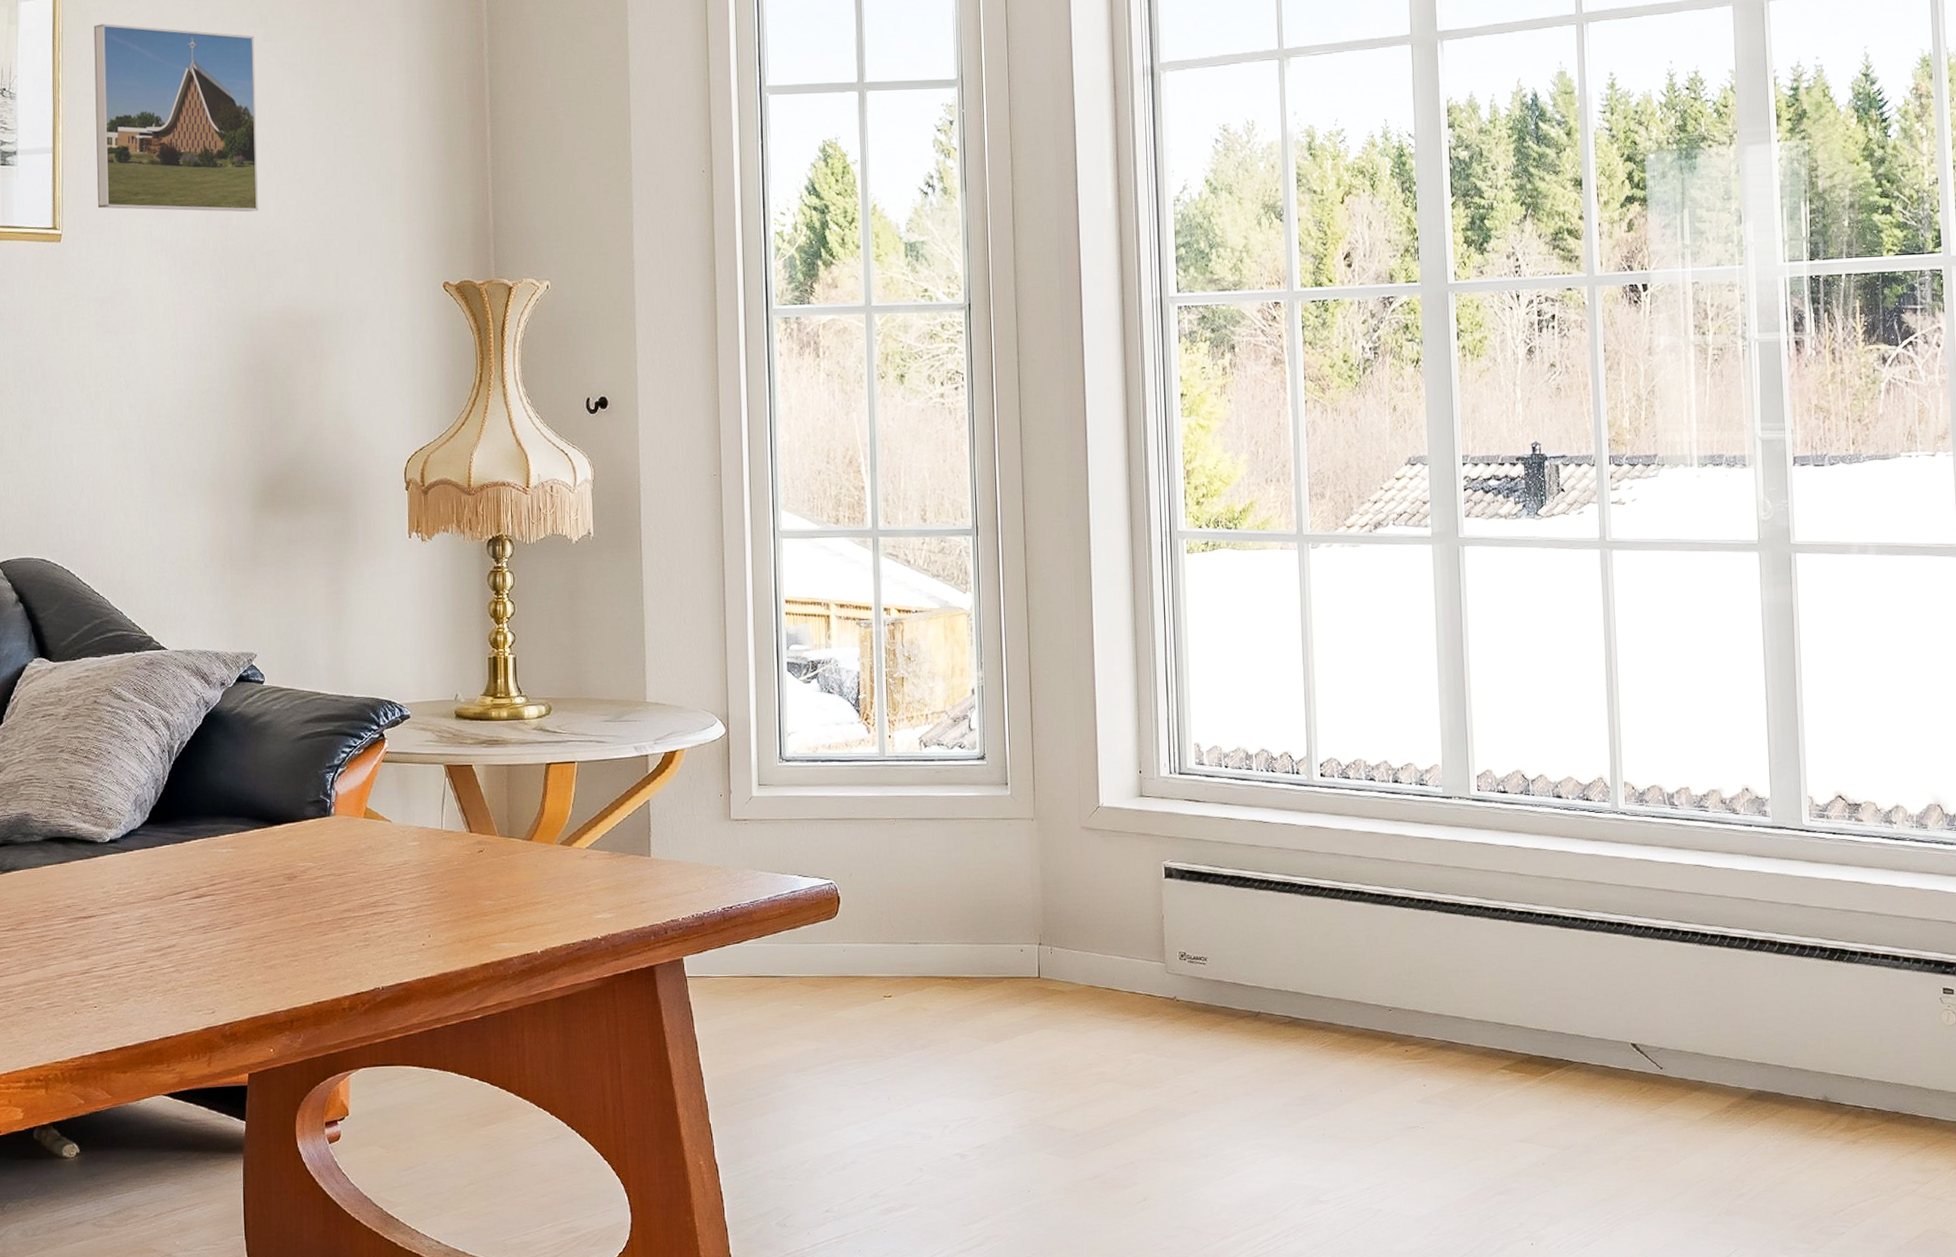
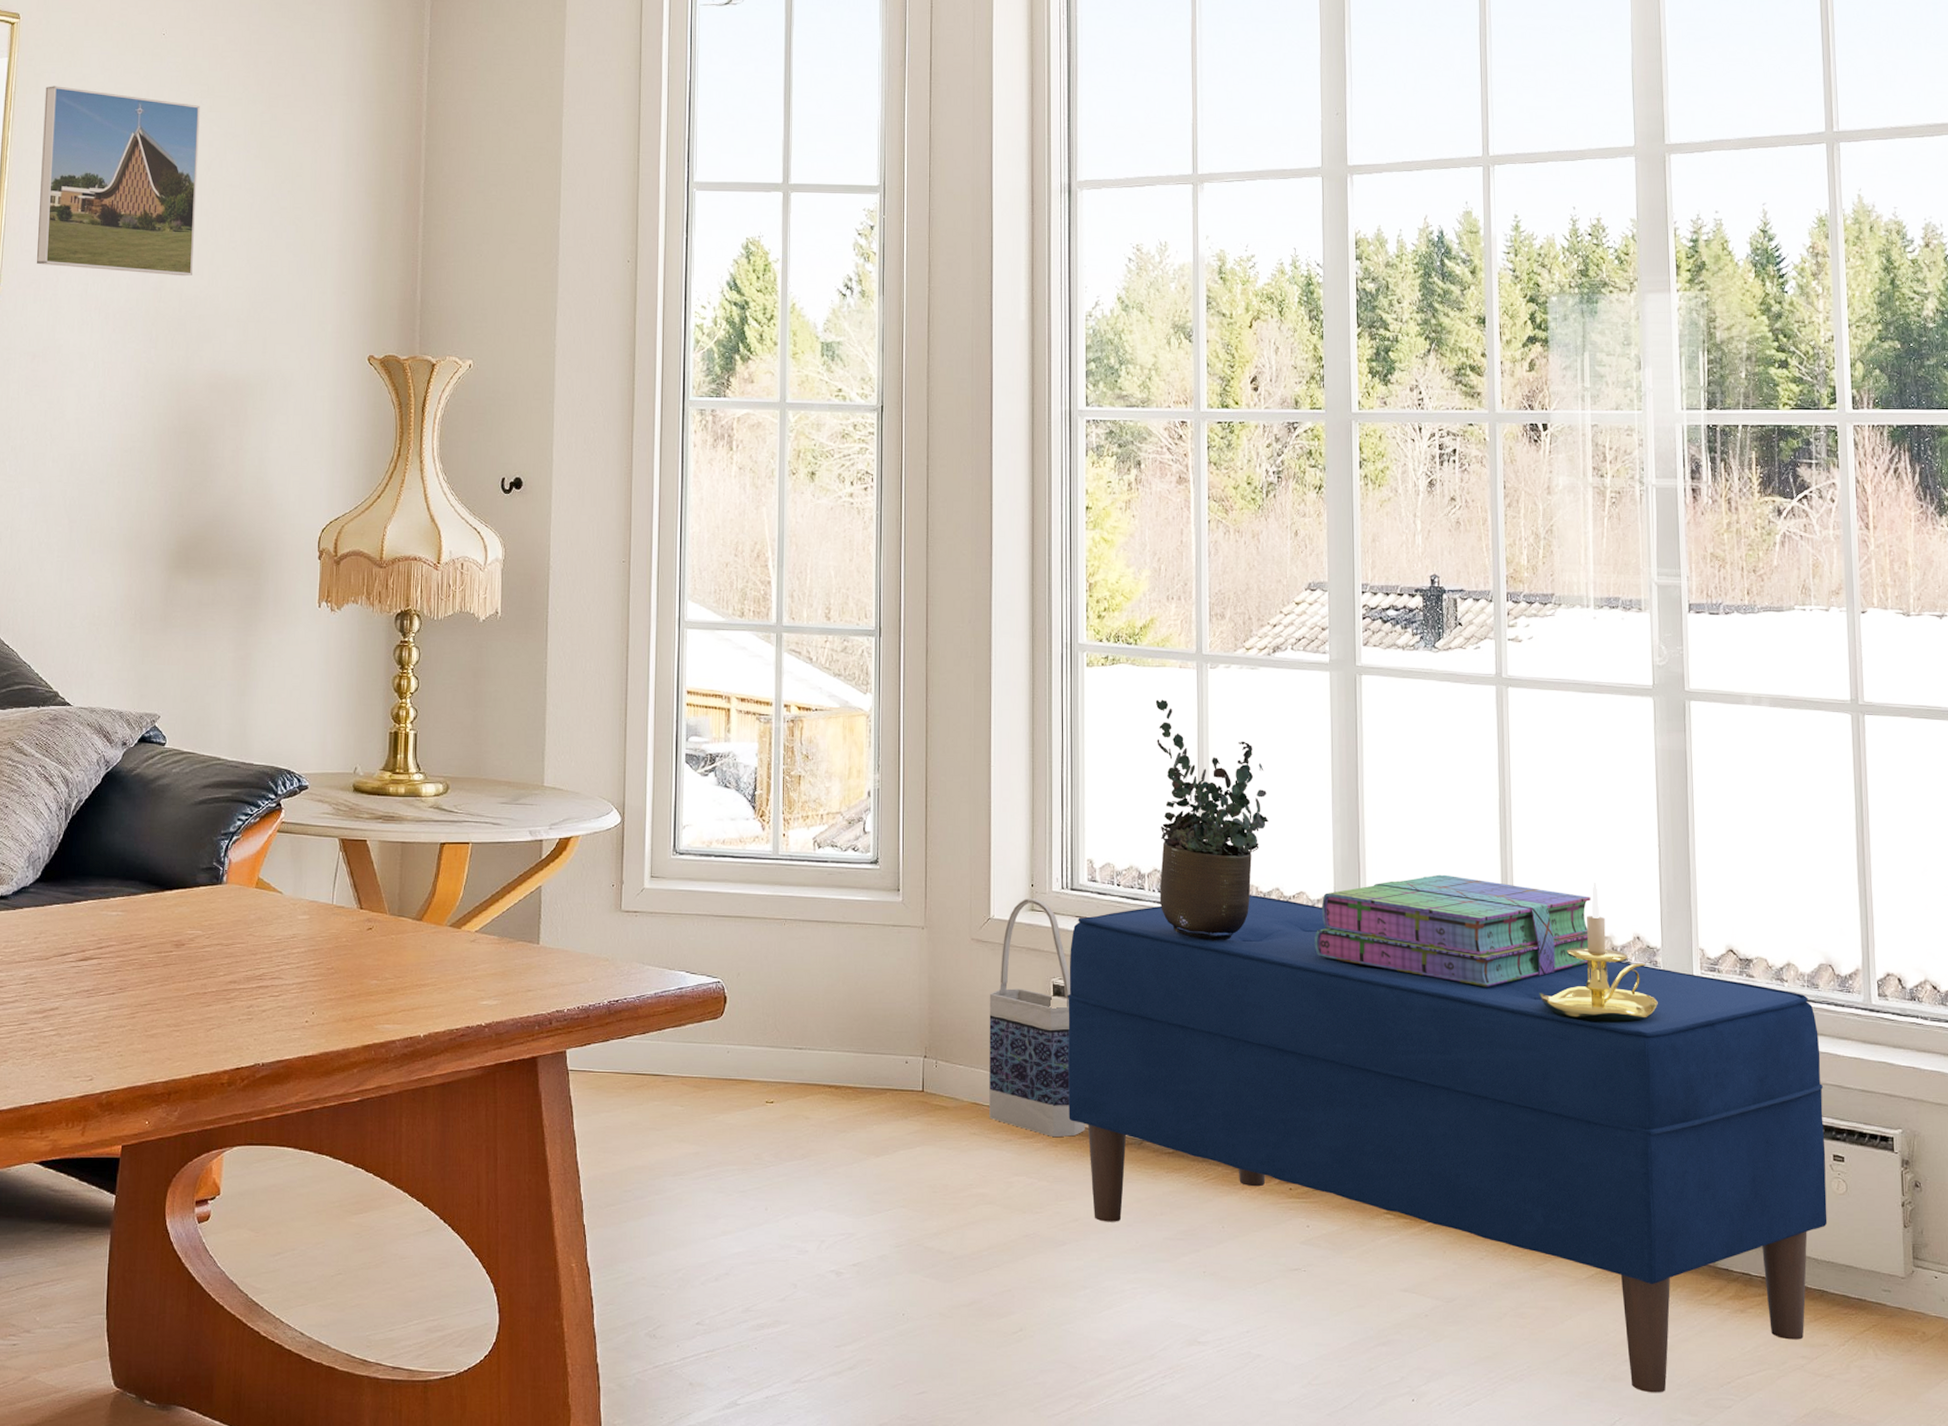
bag: none [1101,785,1201,1015] -> present [989,898,1085,1138]
bench: none [1179,769,1938,1225] -> present [1067,895,1828,1393]
potted plant: none [1257,582,1375,816] -> present [1155,699,1269,941]
stack of books: none [1423,738,1699,846] -> present [1314,874,1591,987]
candle holder: none [1649,738,1768,874] -> present [1539,883,1658,1023]

